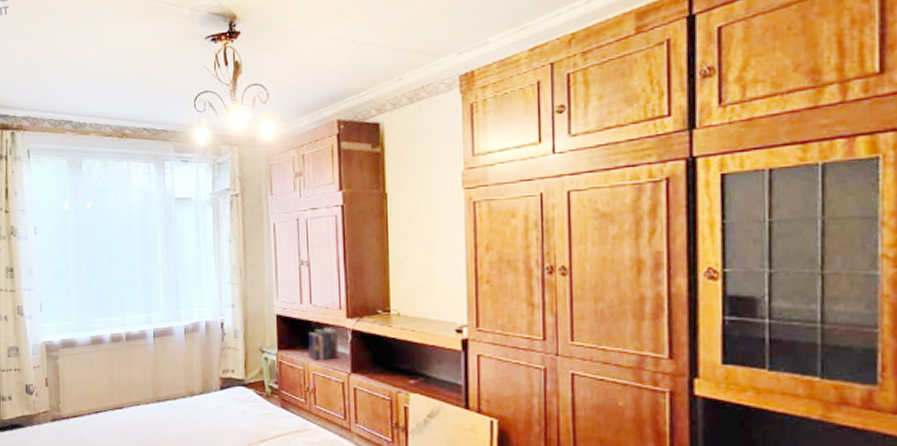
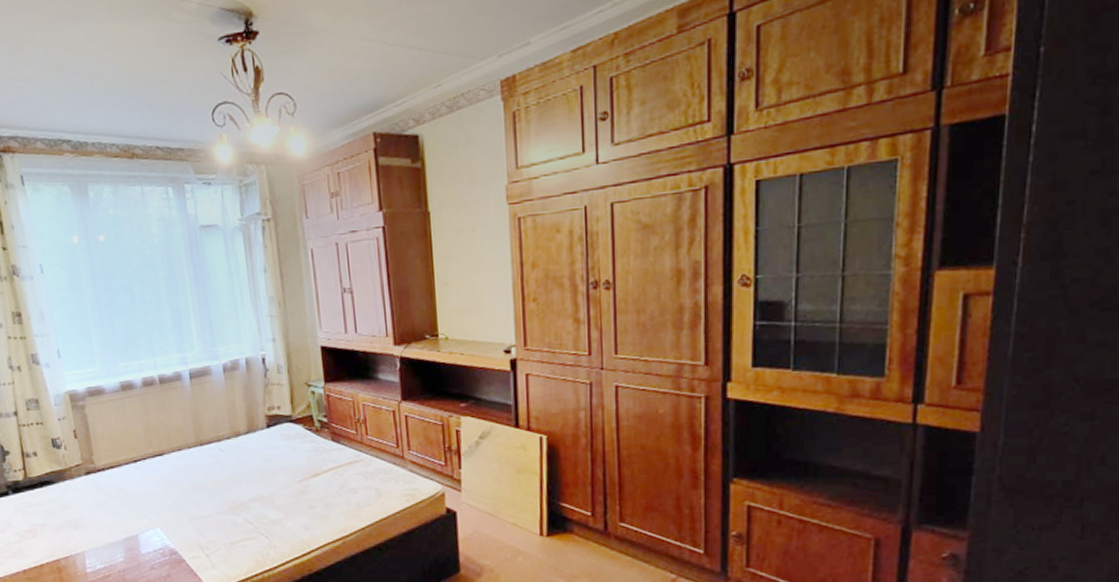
books: present [308,328,338,361] -> none [355,356,388,392]

